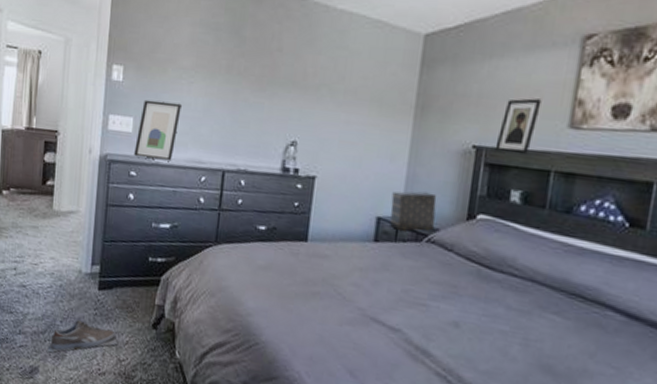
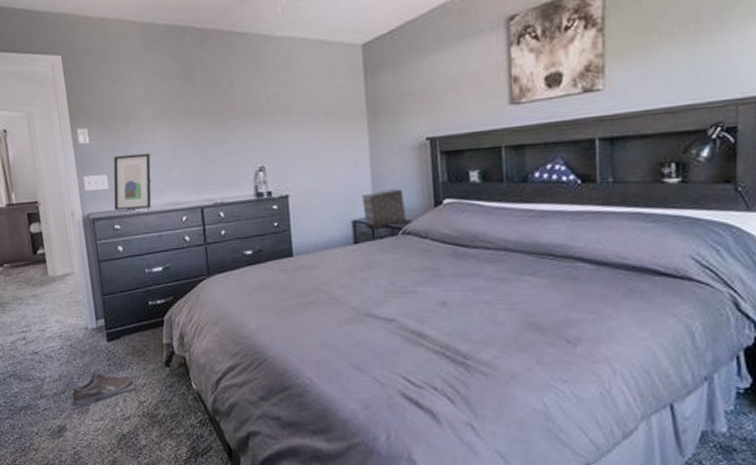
picture frame: present [494,98,542,154] -> none [447,83,481,139]

